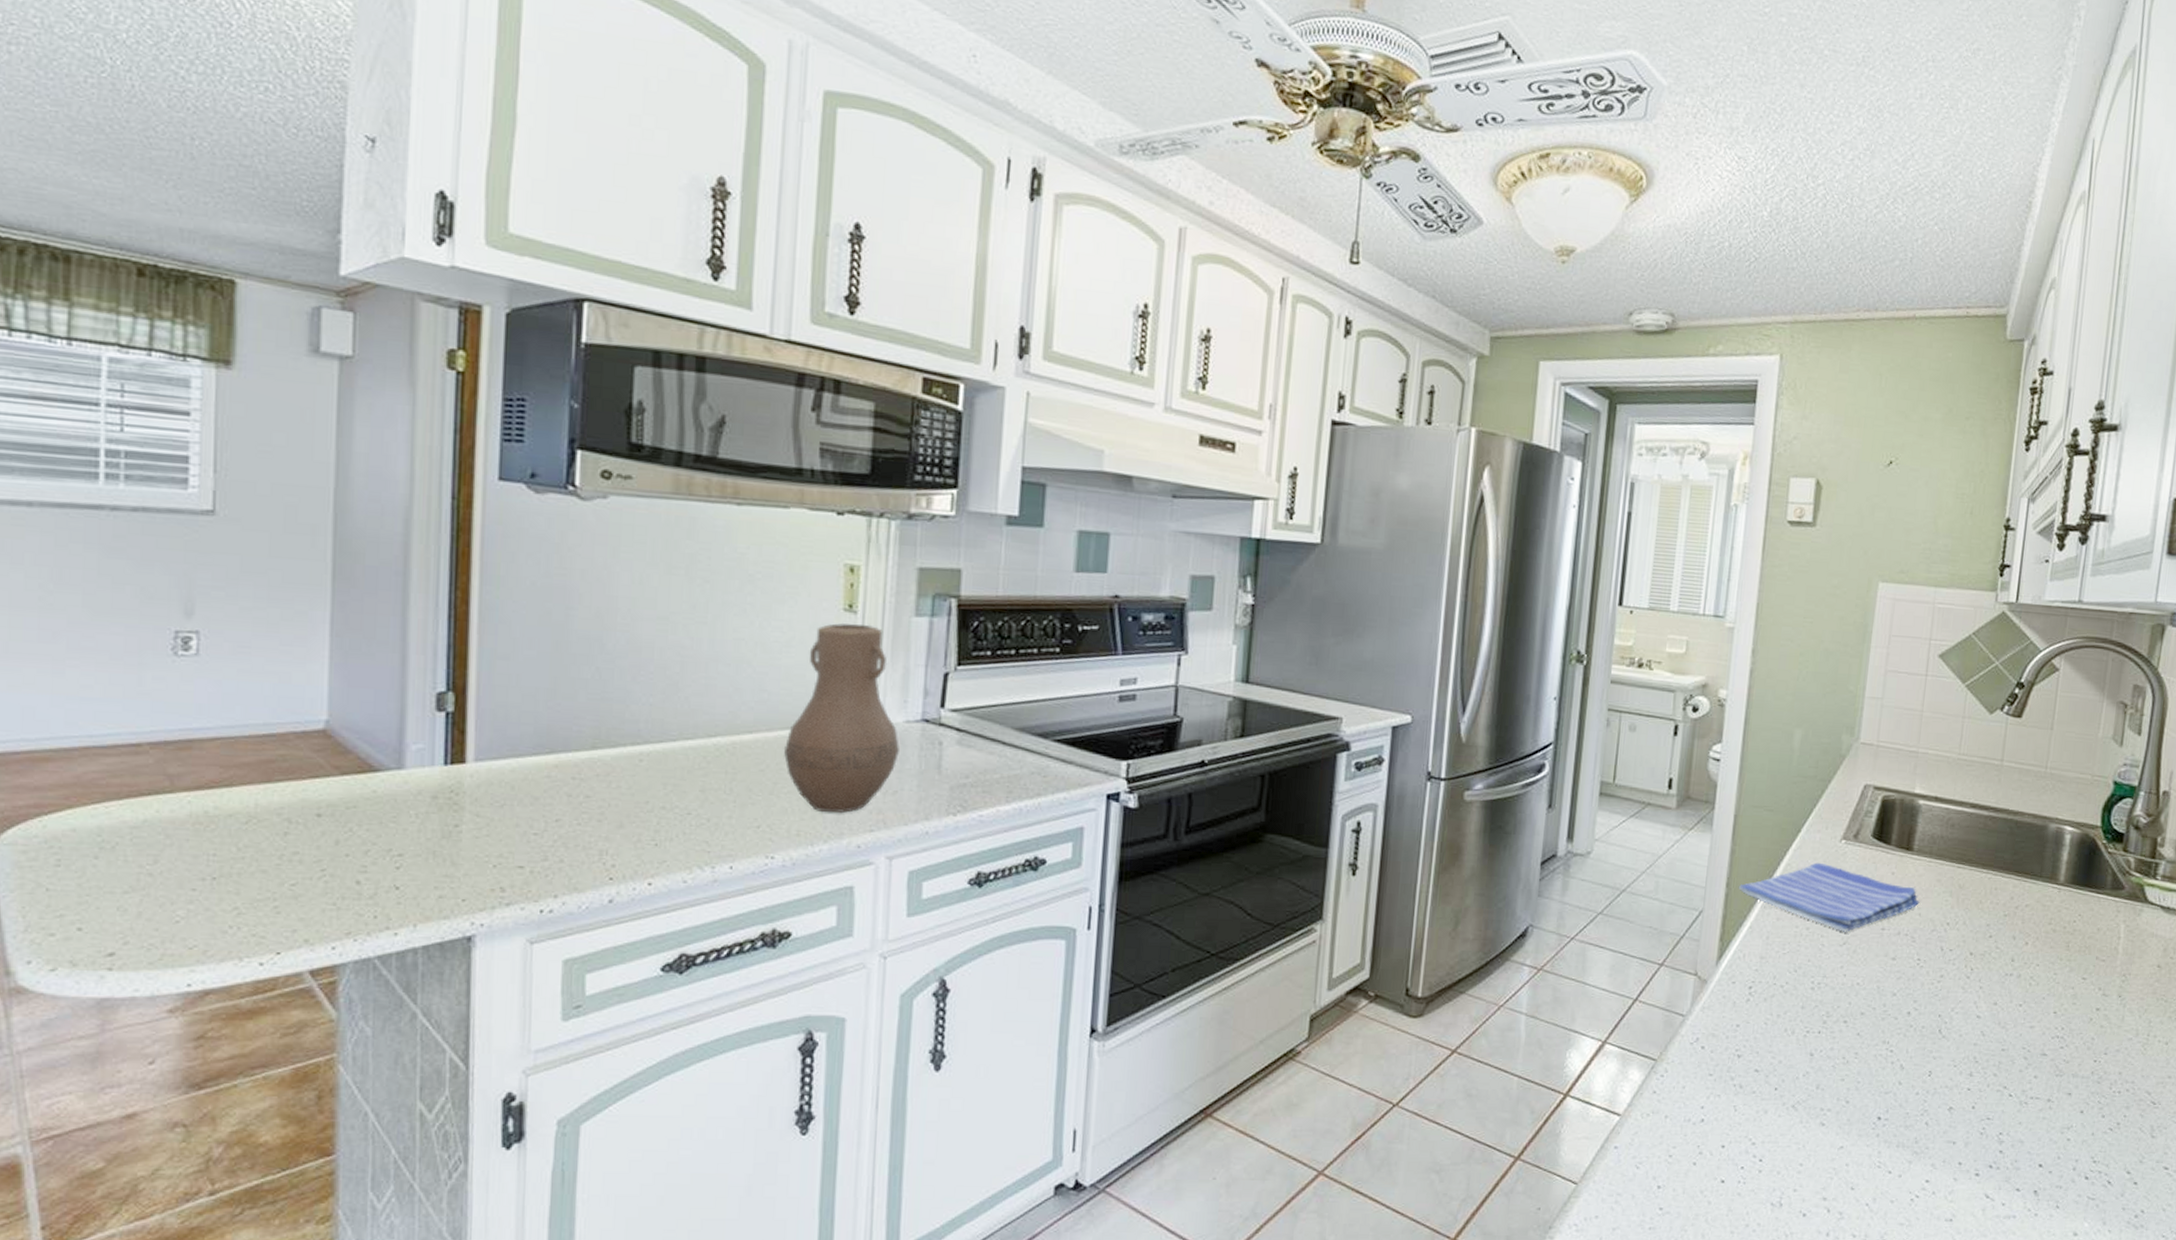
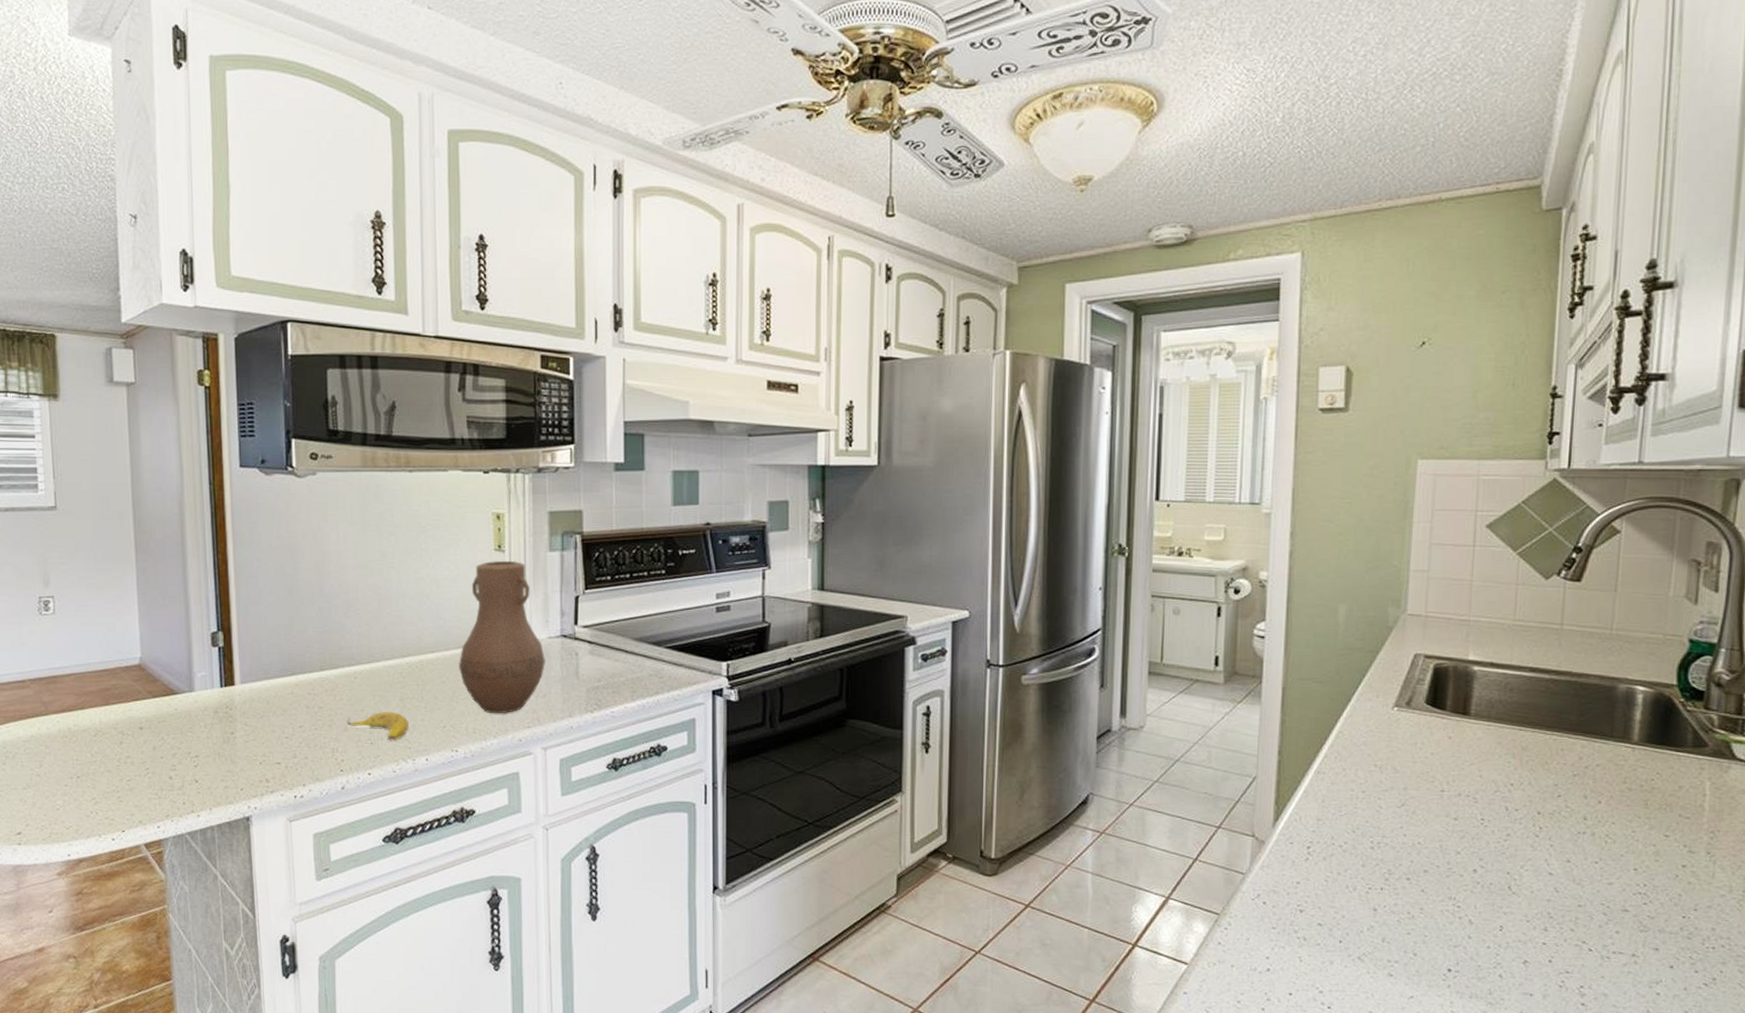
banana: none [624,804,710,843] -> present [347,711,409,741]
dish towel: present [1738,862,1920,932] -> none [1290,729,1480,794]

